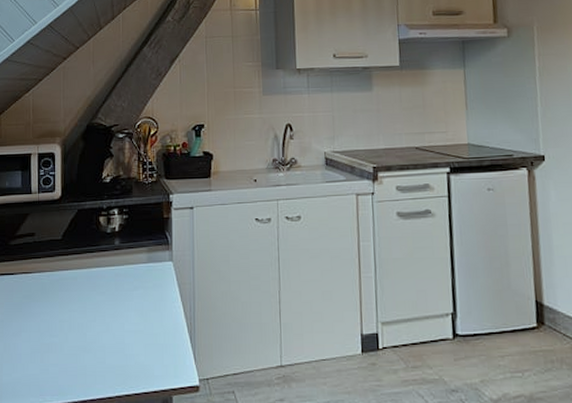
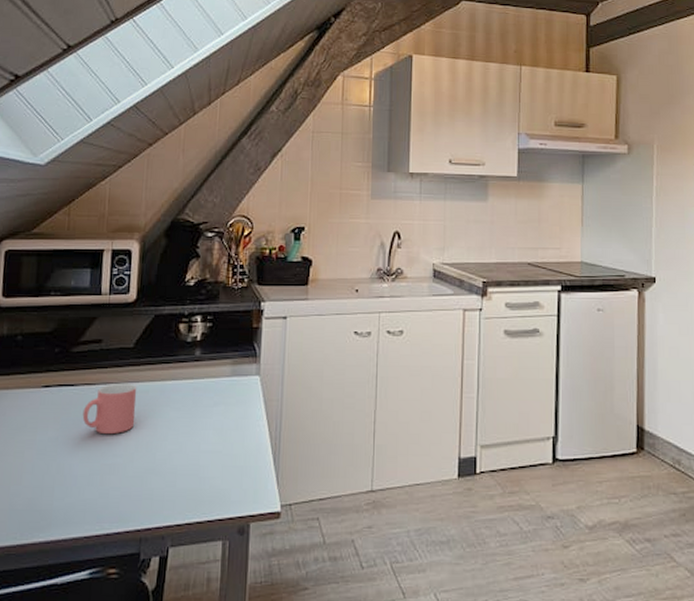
mug: none [22,271,67,316] -> present [82,383,137,434]

